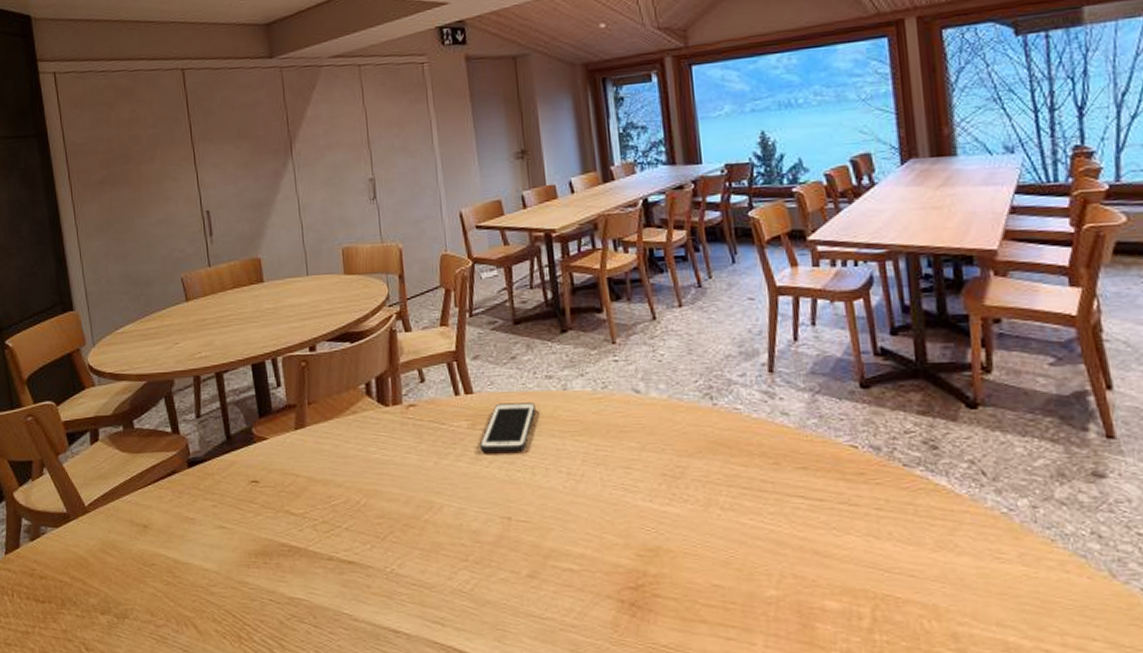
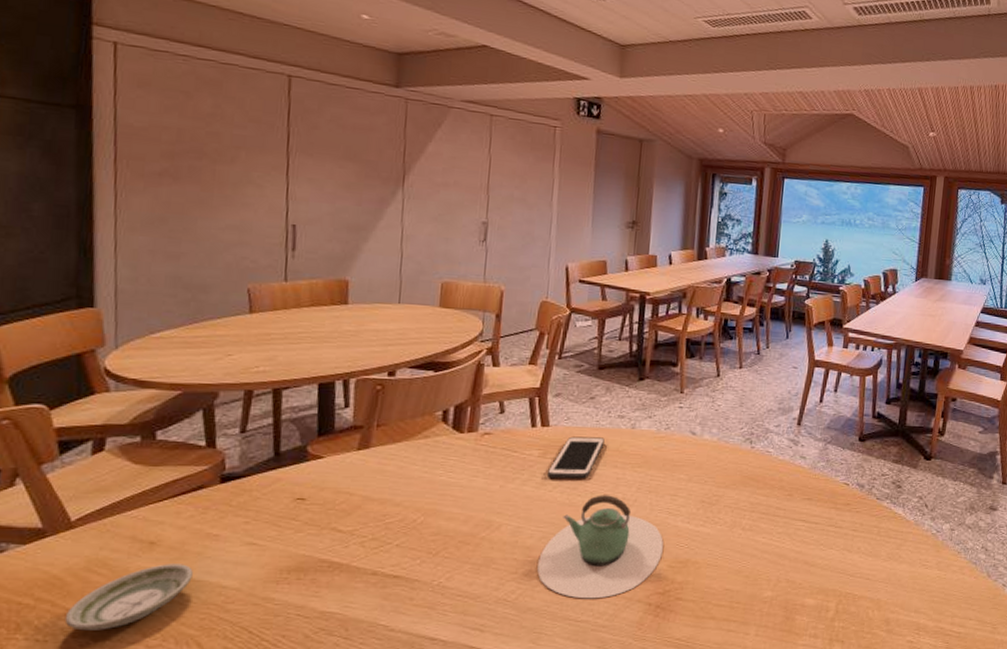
saucer: none [93,546,180,609] -> present [64,564,193,631]
teapot: none [487,469,626,593] -> present [537,495,663,599]

